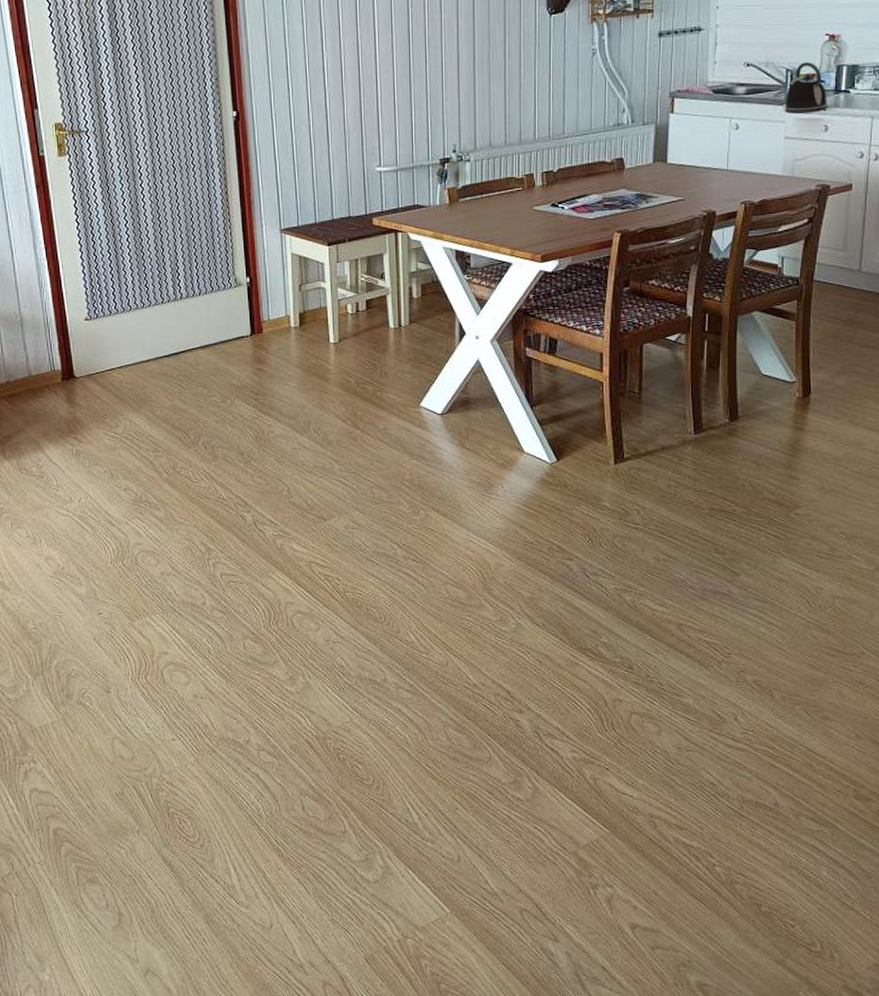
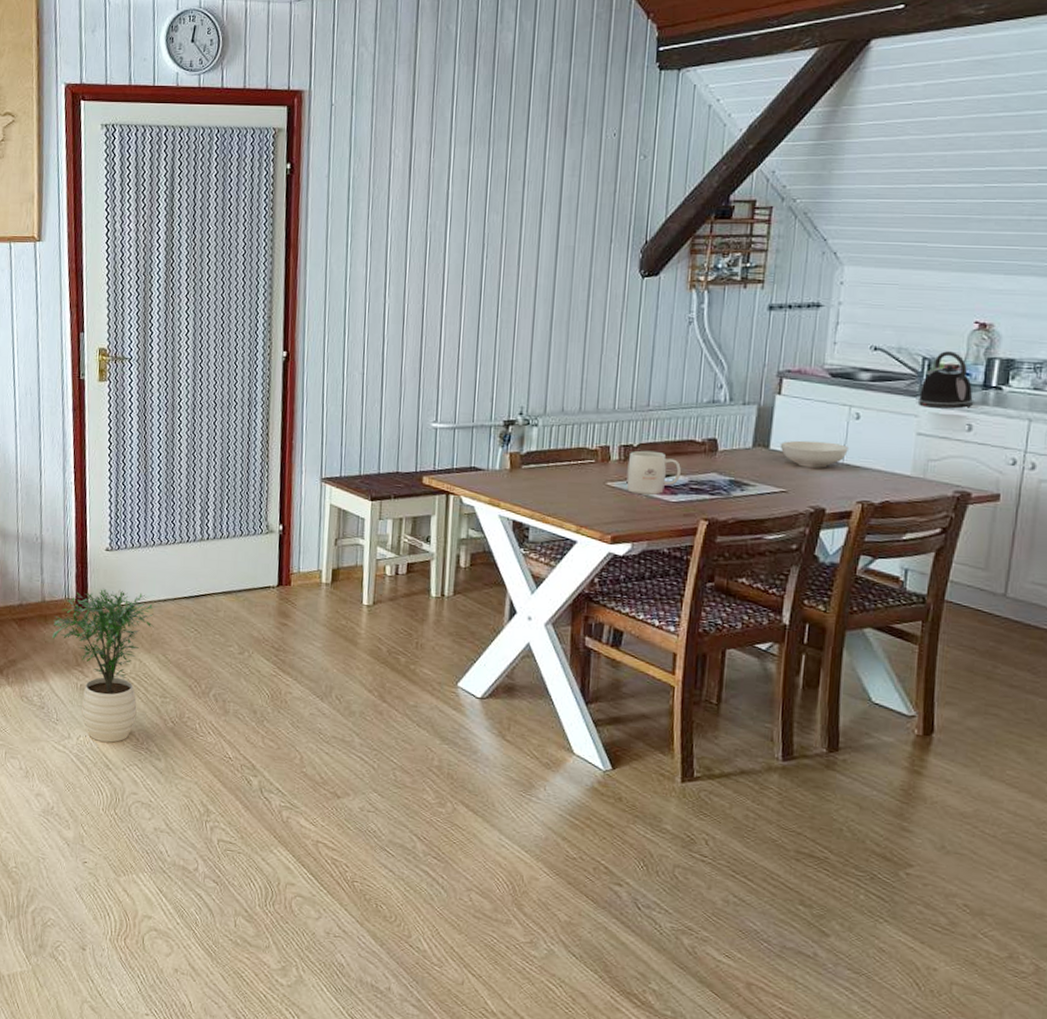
potted plant: none [41,356,141,500] -> present [52,588,158,743]
mug: none [550,174,596,216] -> present [626,450,682,496]
bowl: none [675,152,732,176] -> present [780,440,850,468]

